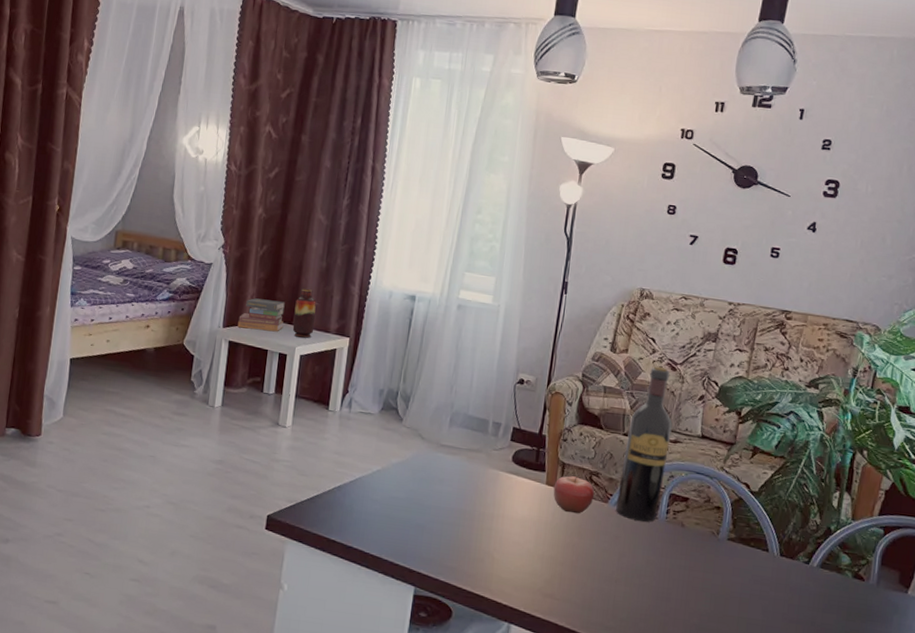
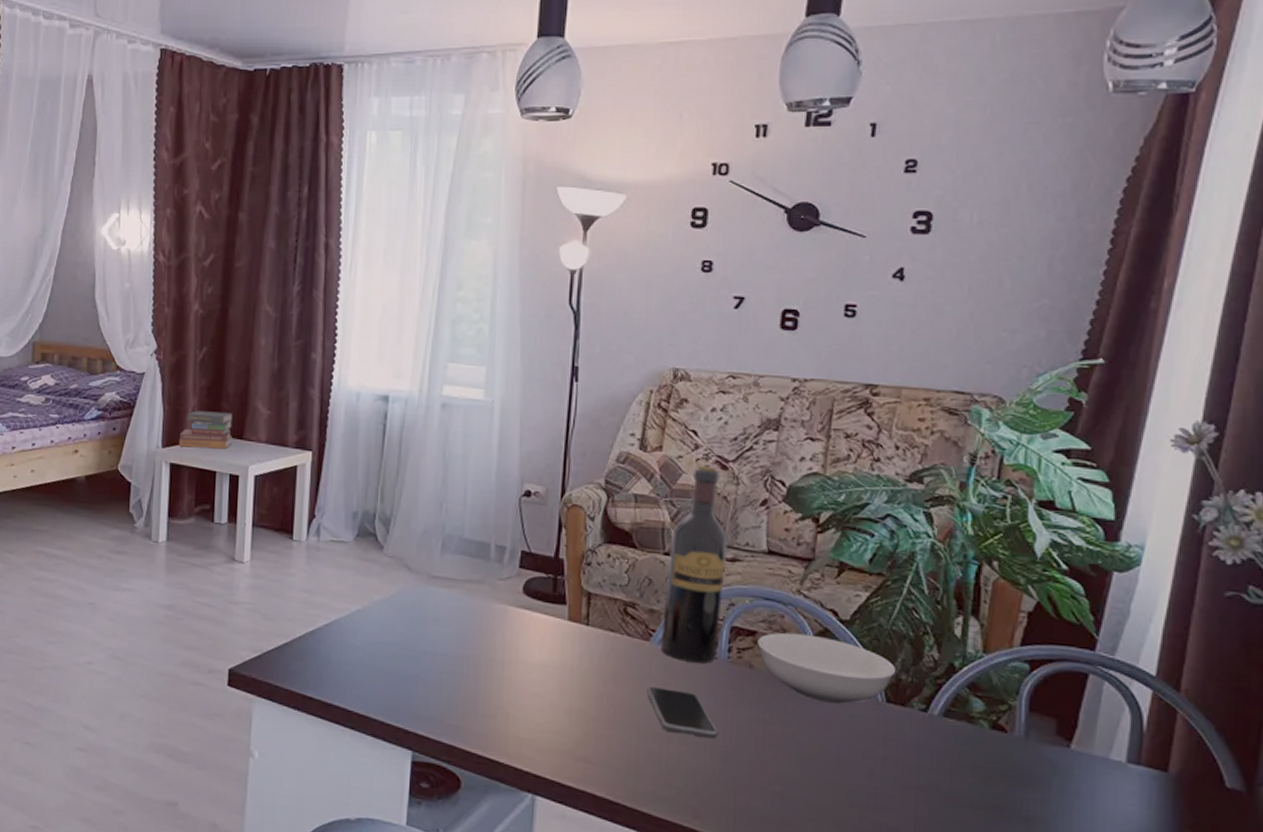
vase: present [292,289,317,338] -> none [243,396,270,455]
fruit: present [553,473,595,514] -> none [578,605,632,656]
mobile phone: none [603,538,655,582] -> present [647,685,719,739]
bowl: none [689,499,789,557] -> present [758,632,897,705]

